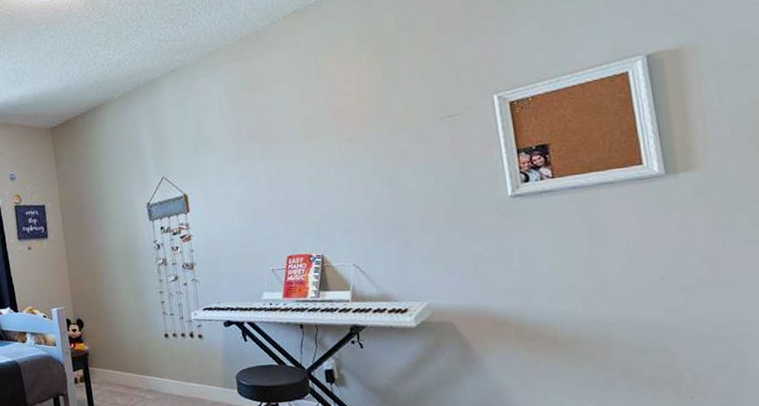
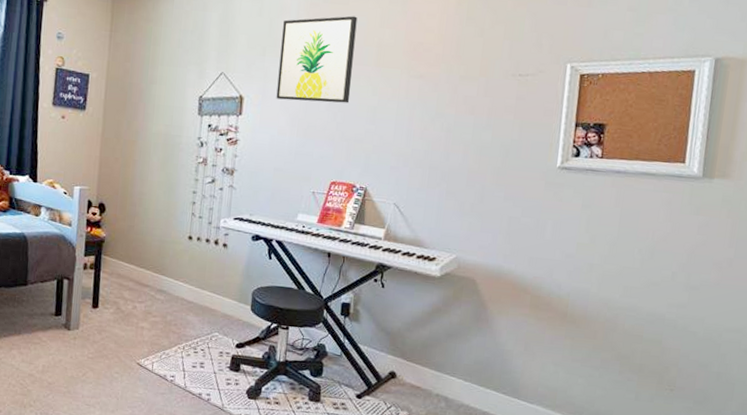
wall art: none [209,98,288,190] -> present [276,16,358,103]

